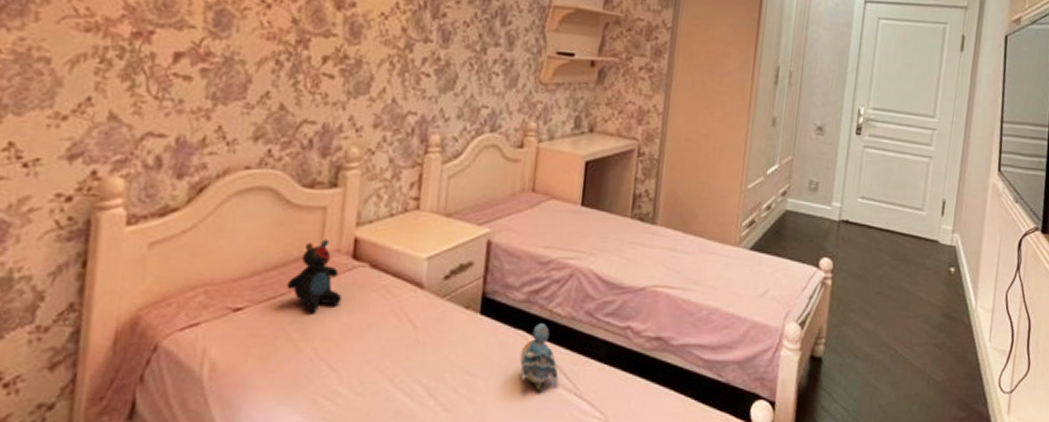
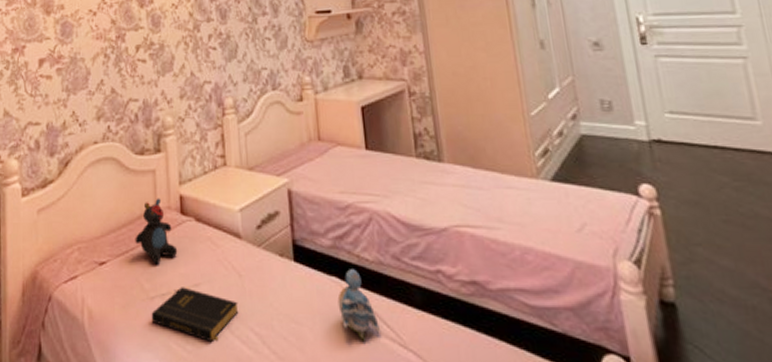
book: none [295,337,408,394] -> present [151,287,239,341]

